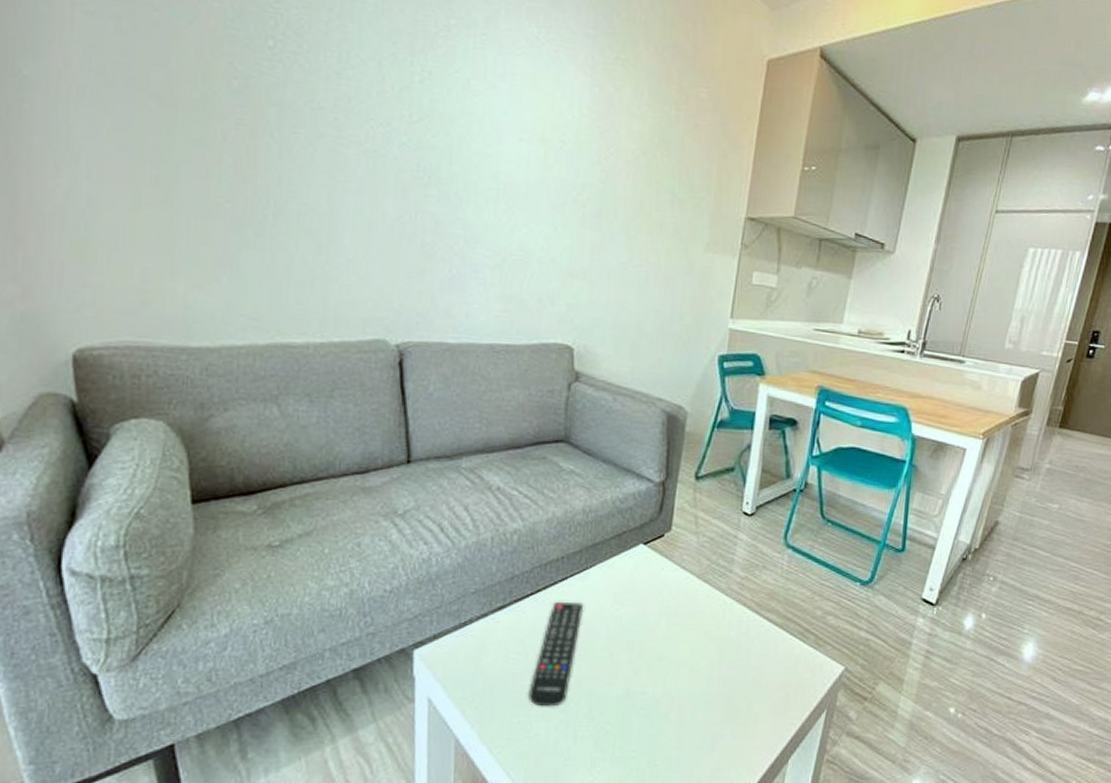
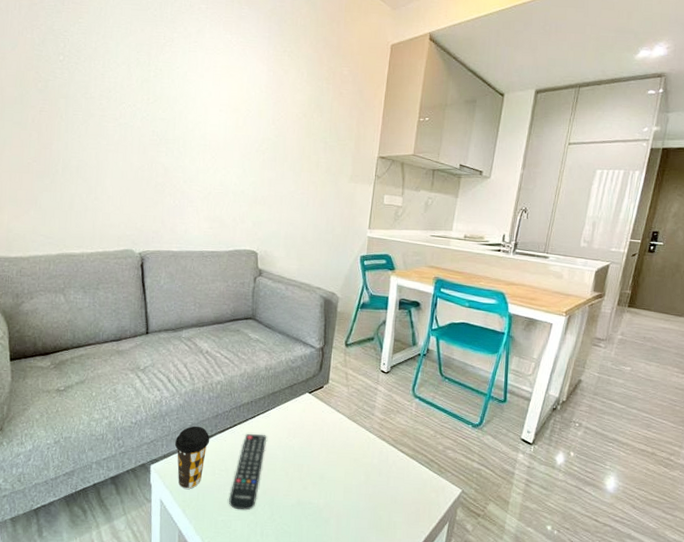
coffee cup: none [449,593,502,681] -> present [174,426,210,489]

